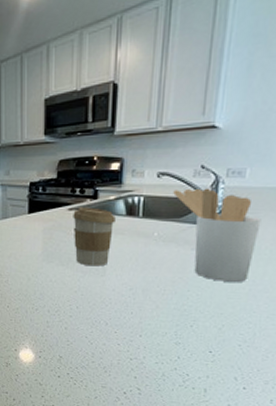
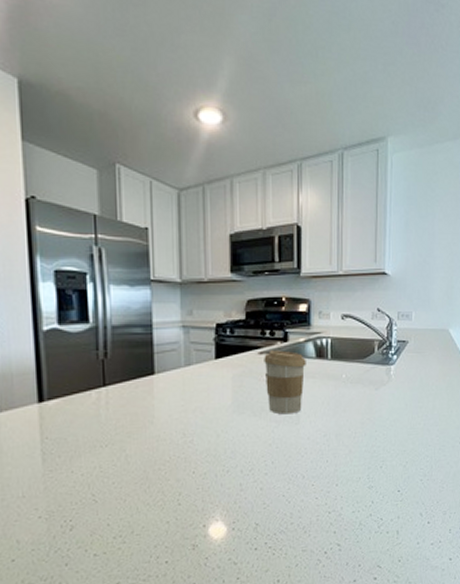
utensil holder: present [173,188,262,283] -> none [356,329,427,420]

